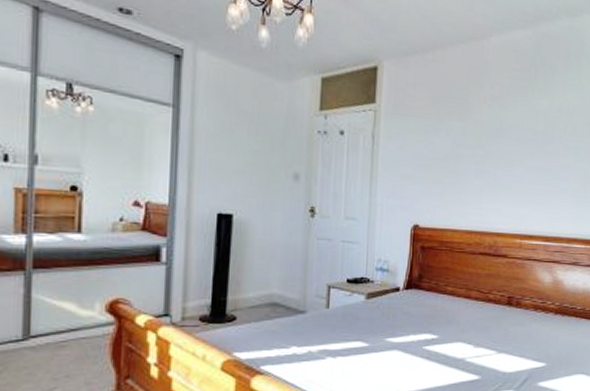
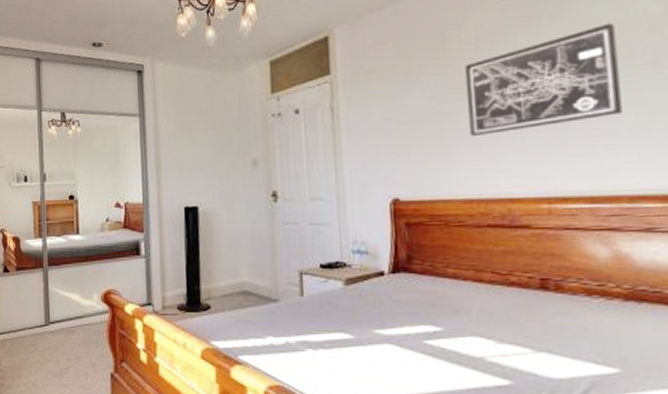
wall art: none [476,106,576,180] -> present [465,22,622,137]

